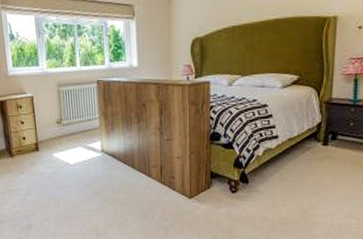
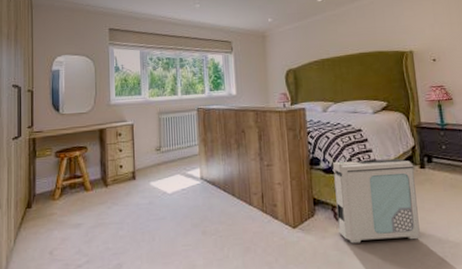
air purifier: none [233,135,316,213] -> present [333,158,420,244]

